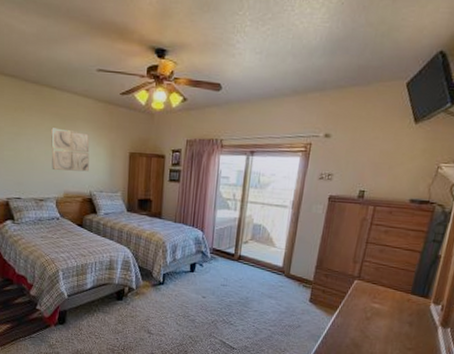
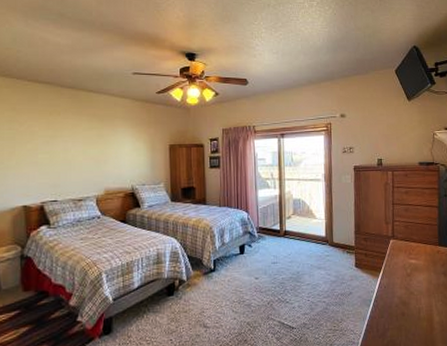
wall art: present [51,128,90,172] -> none [89,128,129,169]

